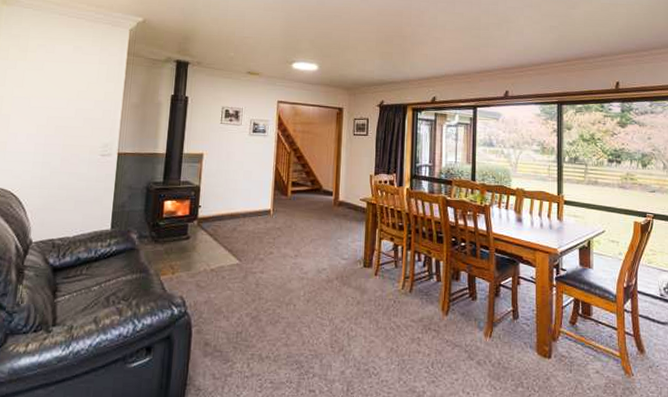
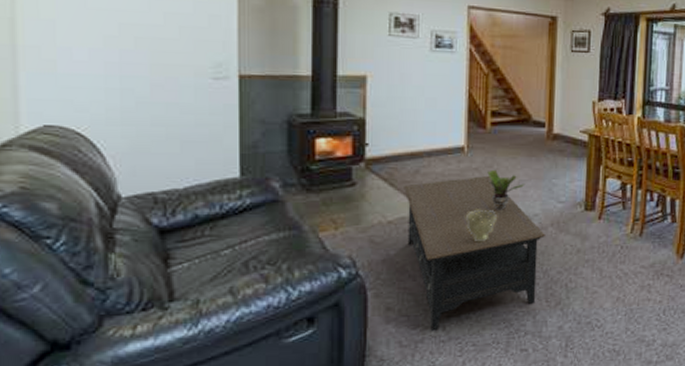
coffee table: none [224,234,331,368] -> present [404,175,545,332]
decorative bowl: none [269,262,293,291] -> present [466,209,497,242]
potted plant: none [287,229,316,264] -> present [487,169,526,210]

